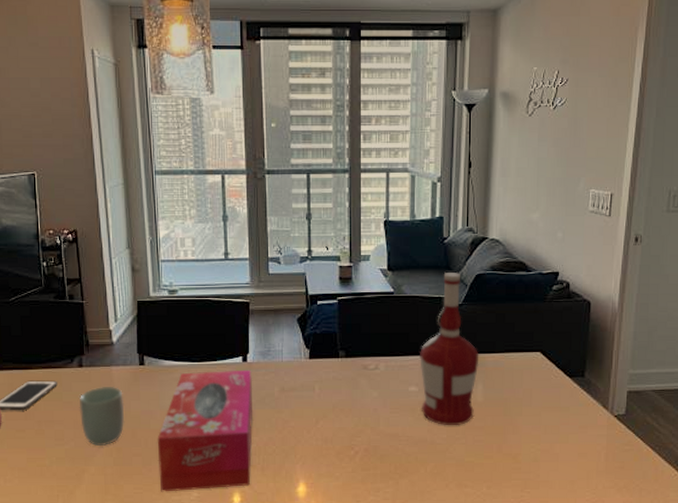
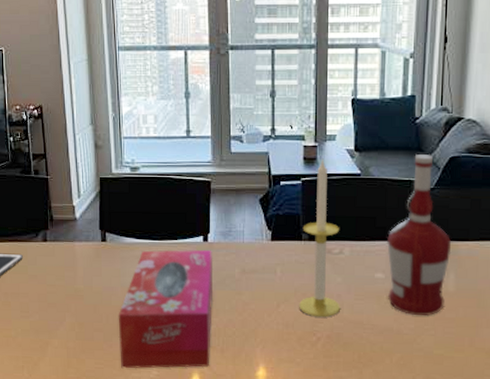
cup: present [79,387,125,446] -> none [43,262,87,320]
candle: none [337,278,376,432] -> present [299,158,340,318]

